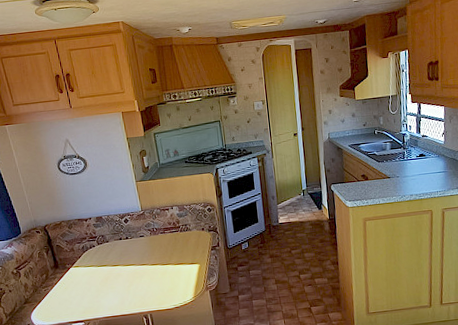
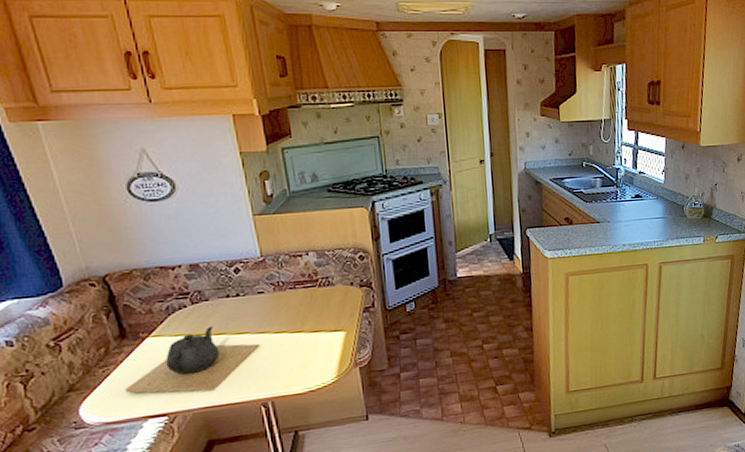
teapot: none [57,260,142,306] -> present [124,327,261,393]

